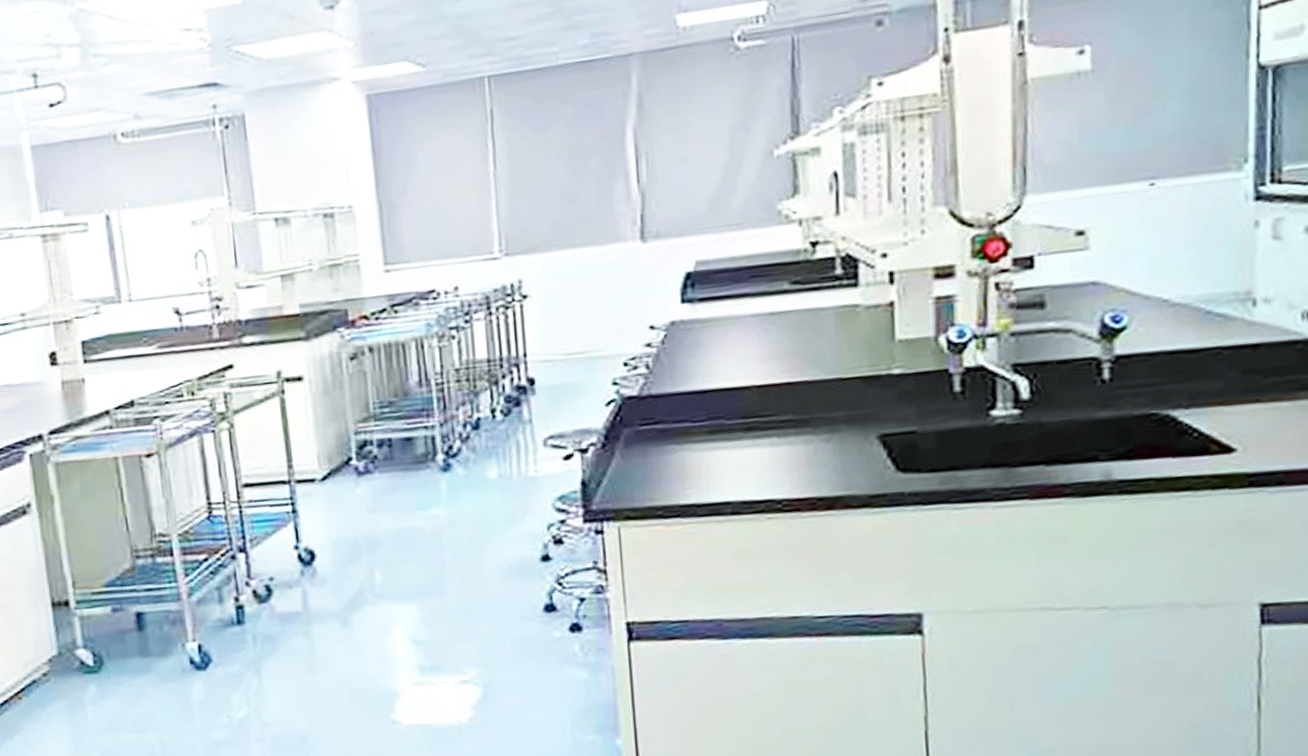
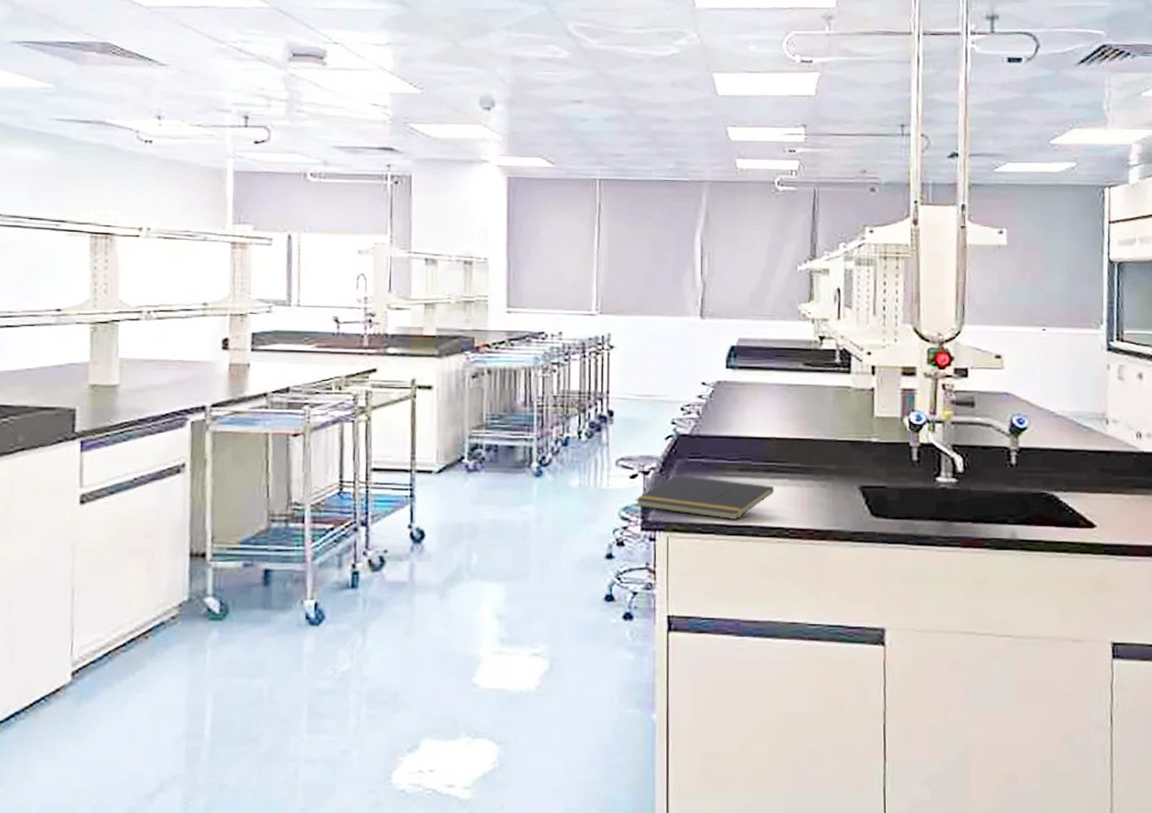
notepad: none [573,447,758,498] -> present [635,475,774,520]

